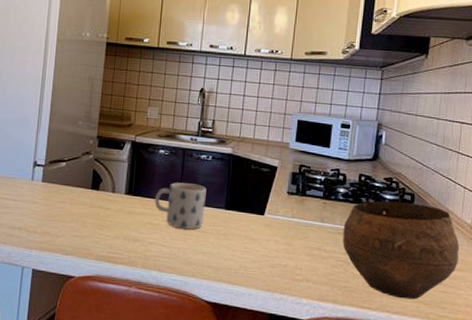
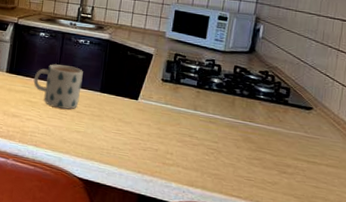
bowl: present [343,201,460,300] -> none [214,93,335,192]

